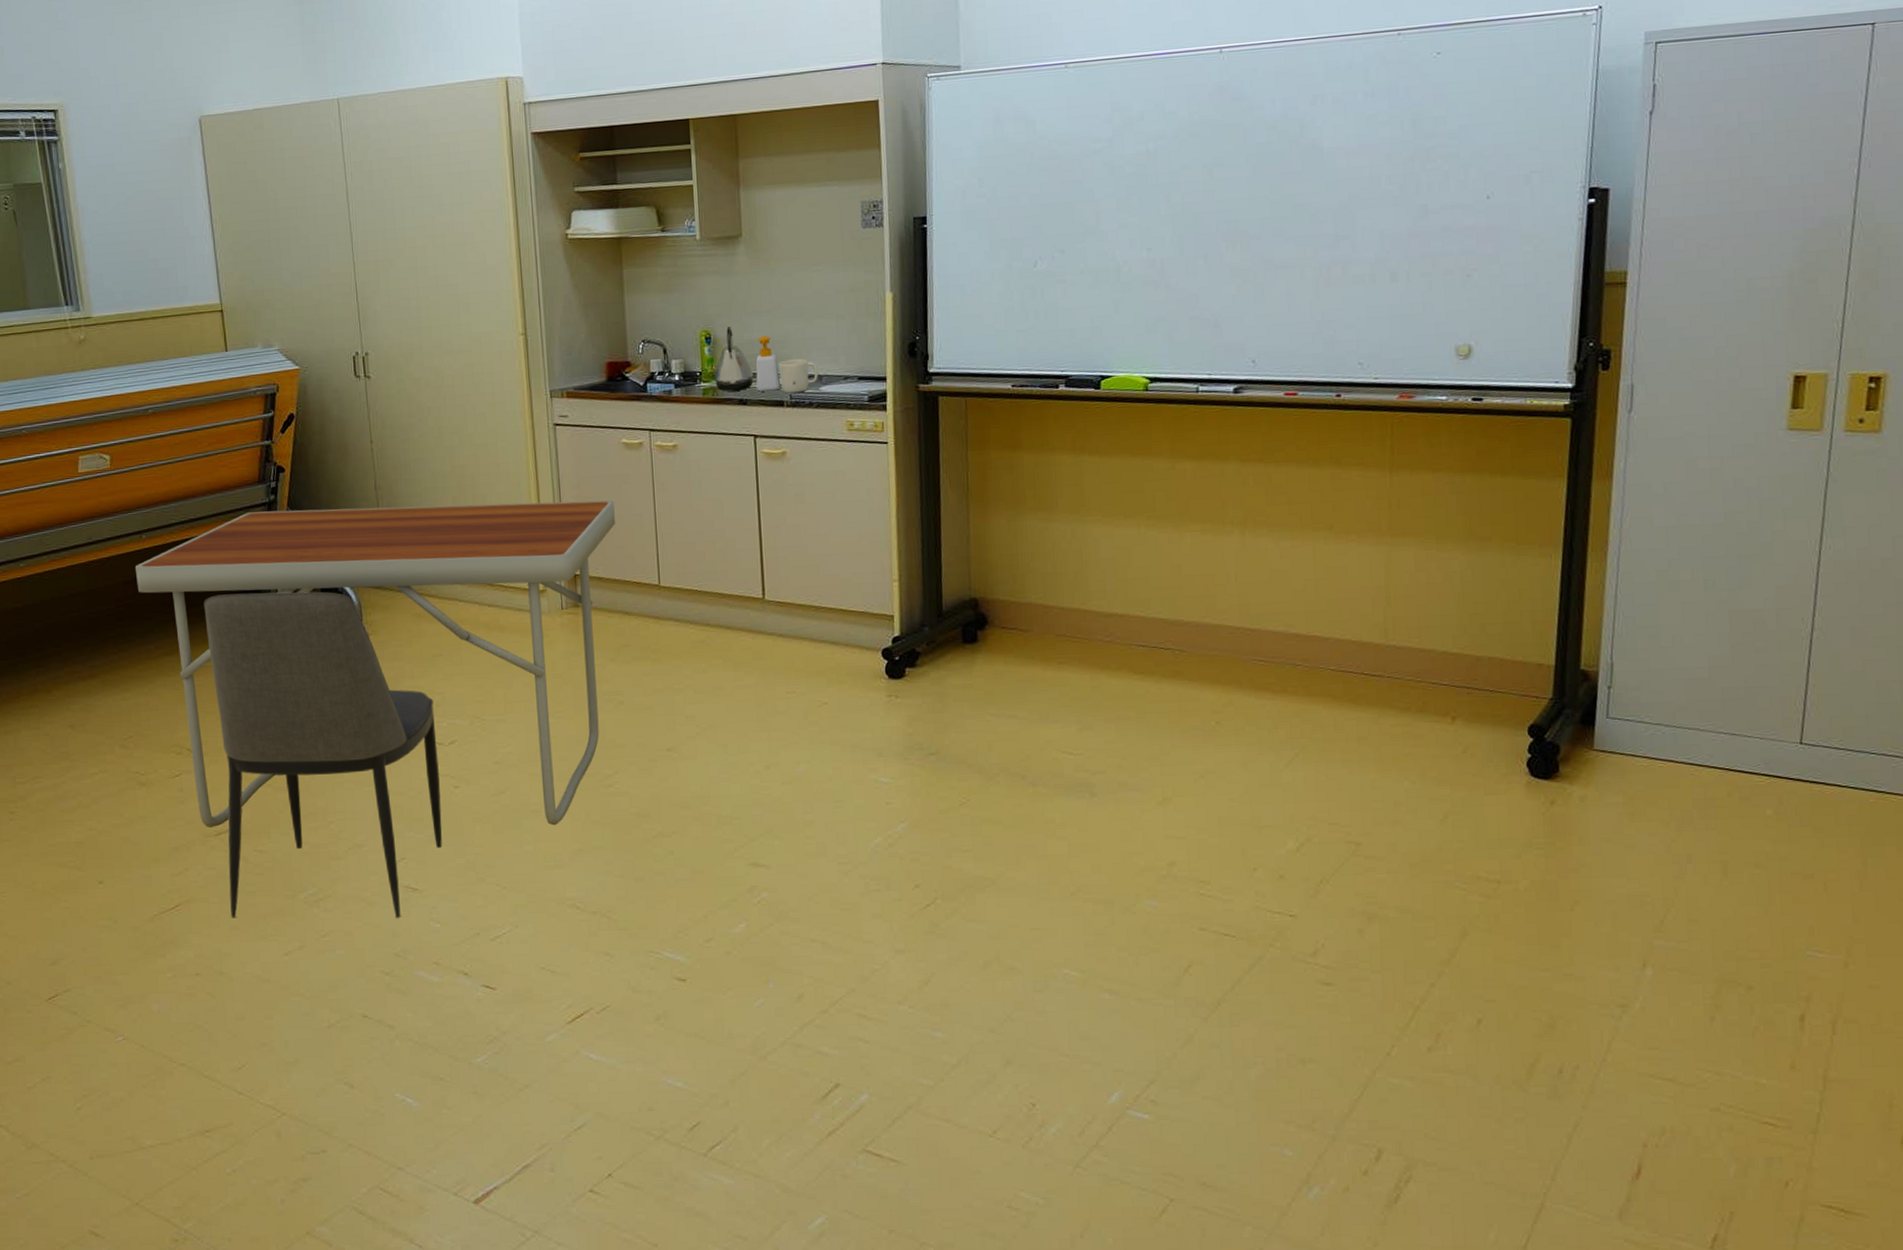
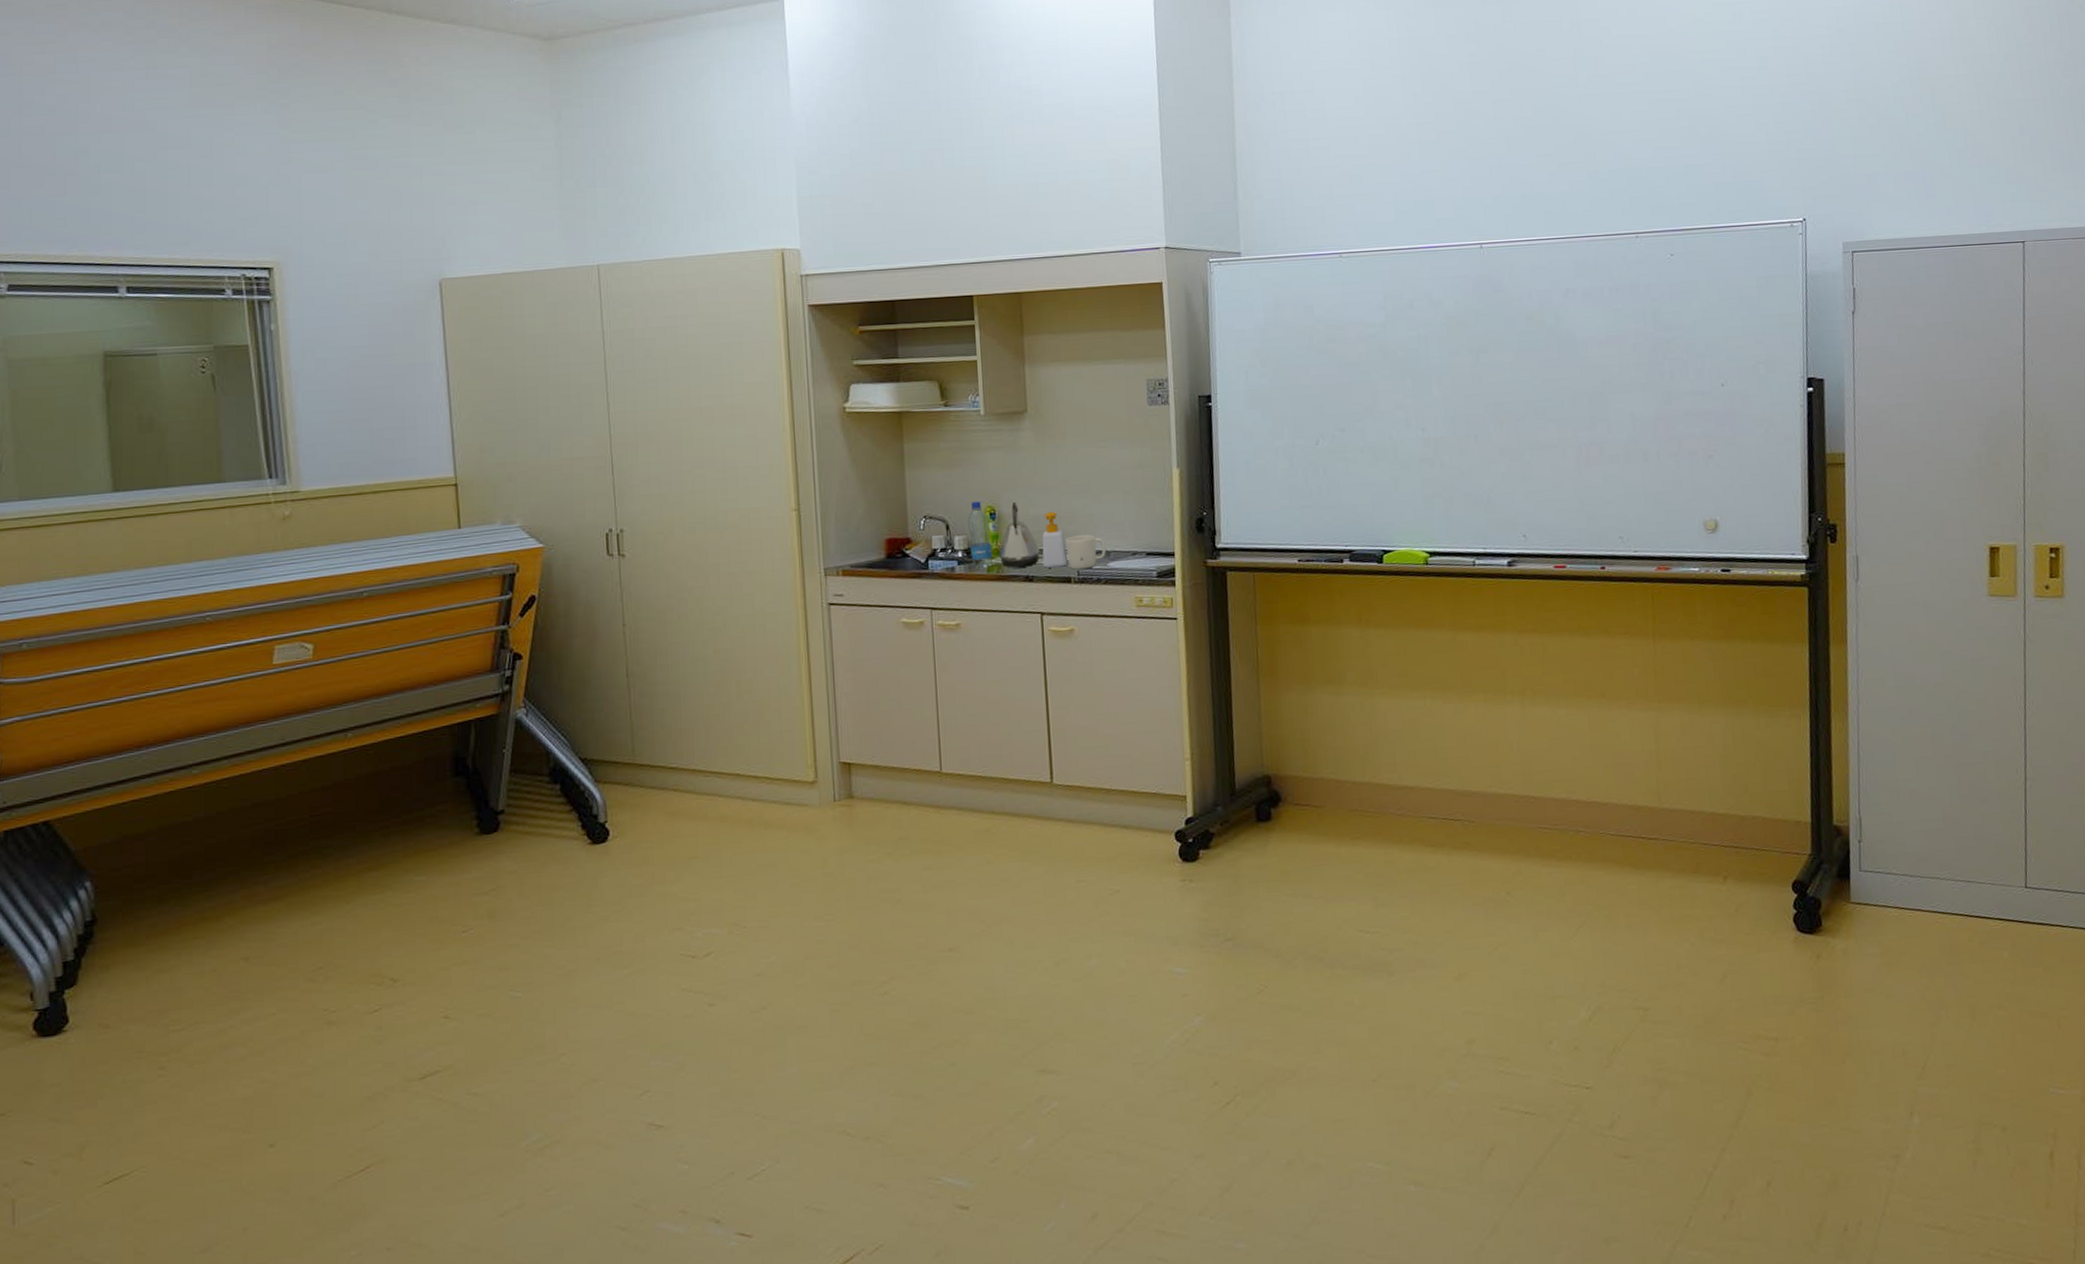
folding table: present [135,500,615,827] -> none [336,683,894,1070]
chair: present [204,591,442,918] -> none [419,791,694,1177]
bottle: none [684,326,708,393] -> present [967,501,993,570]

